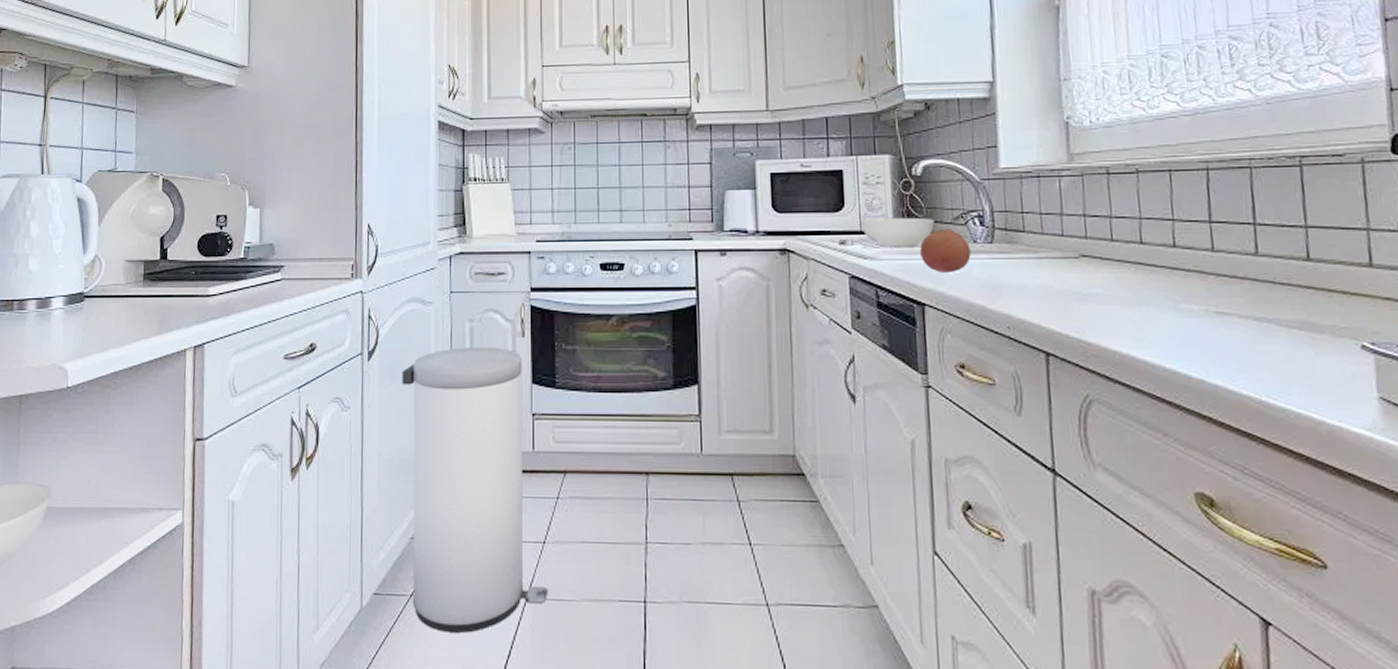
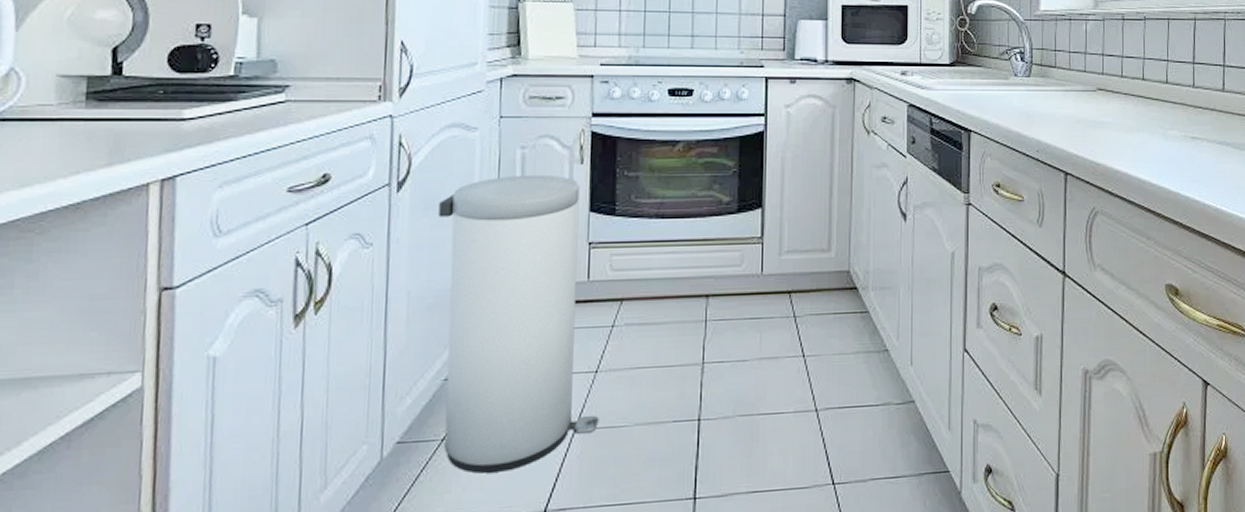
bowl: present [859,217,935,247] -> none [920,51,984,78]
fruit: present [920,229,971,273] -> none [970,63,1012,102]

